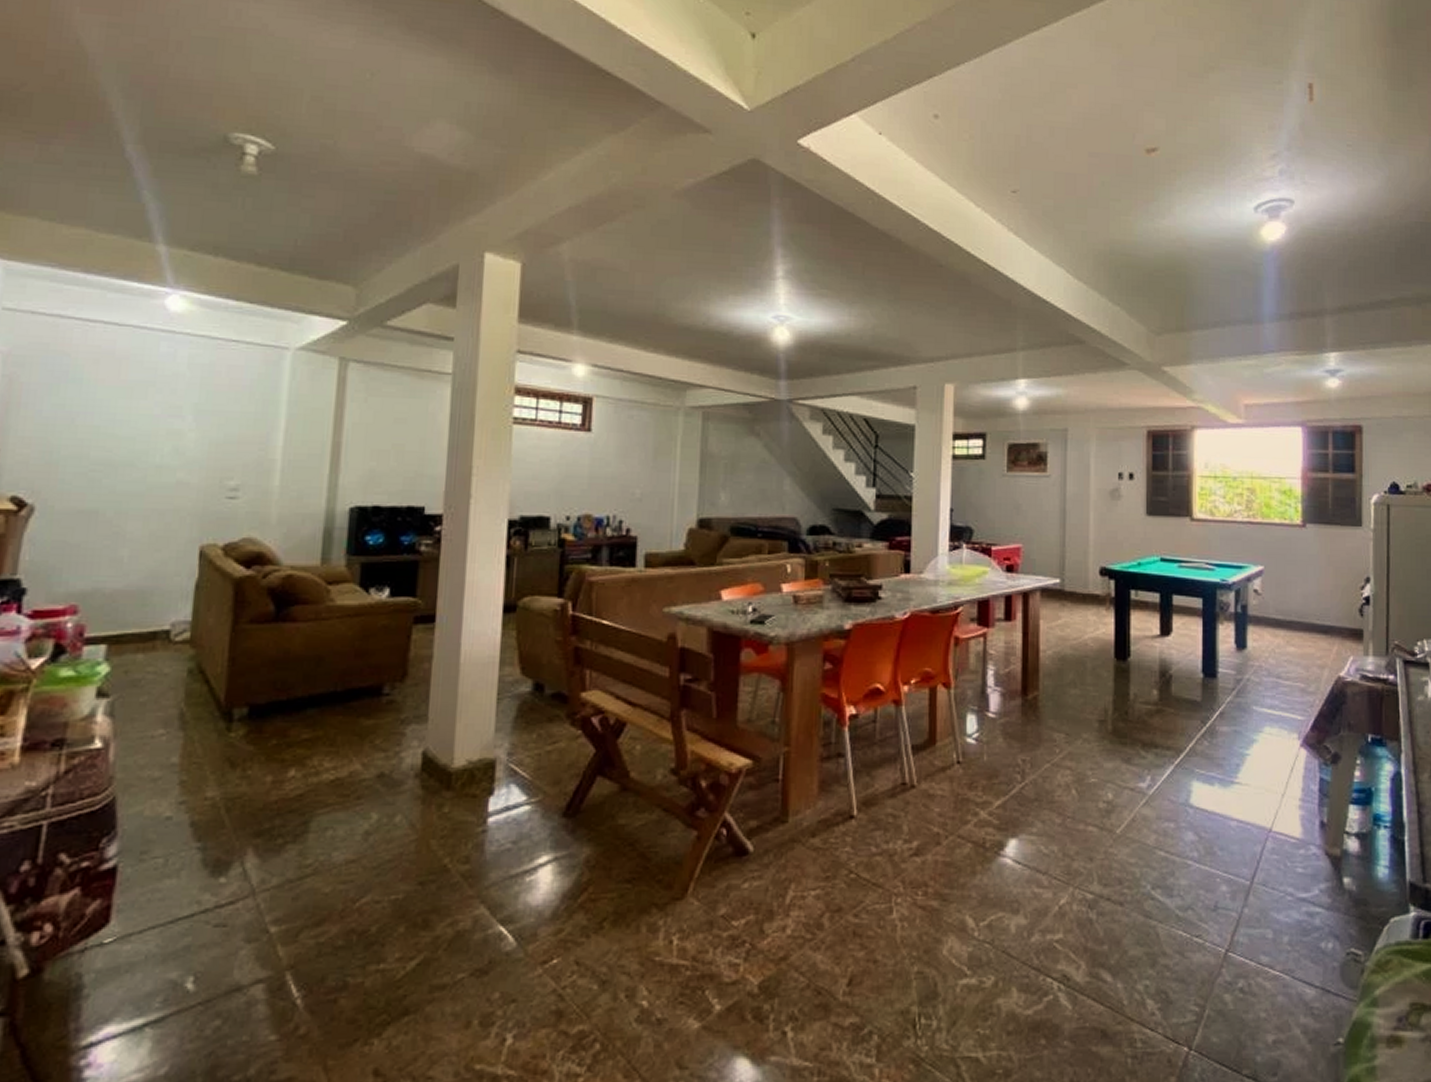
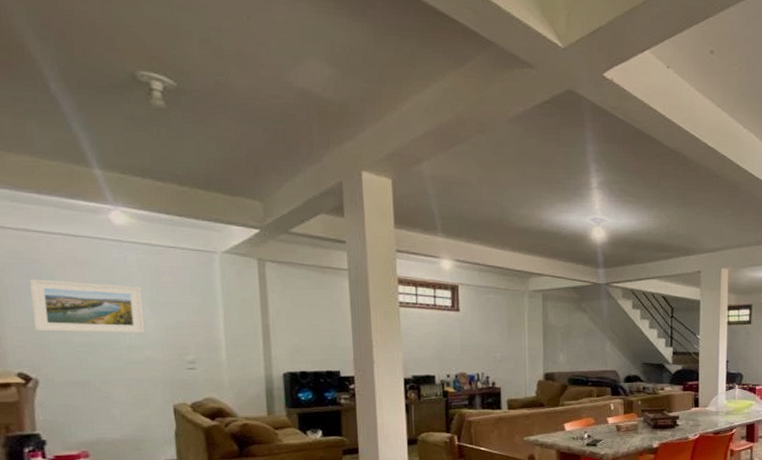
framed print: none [45,376,188,450] -> present [29,279,146,334]

